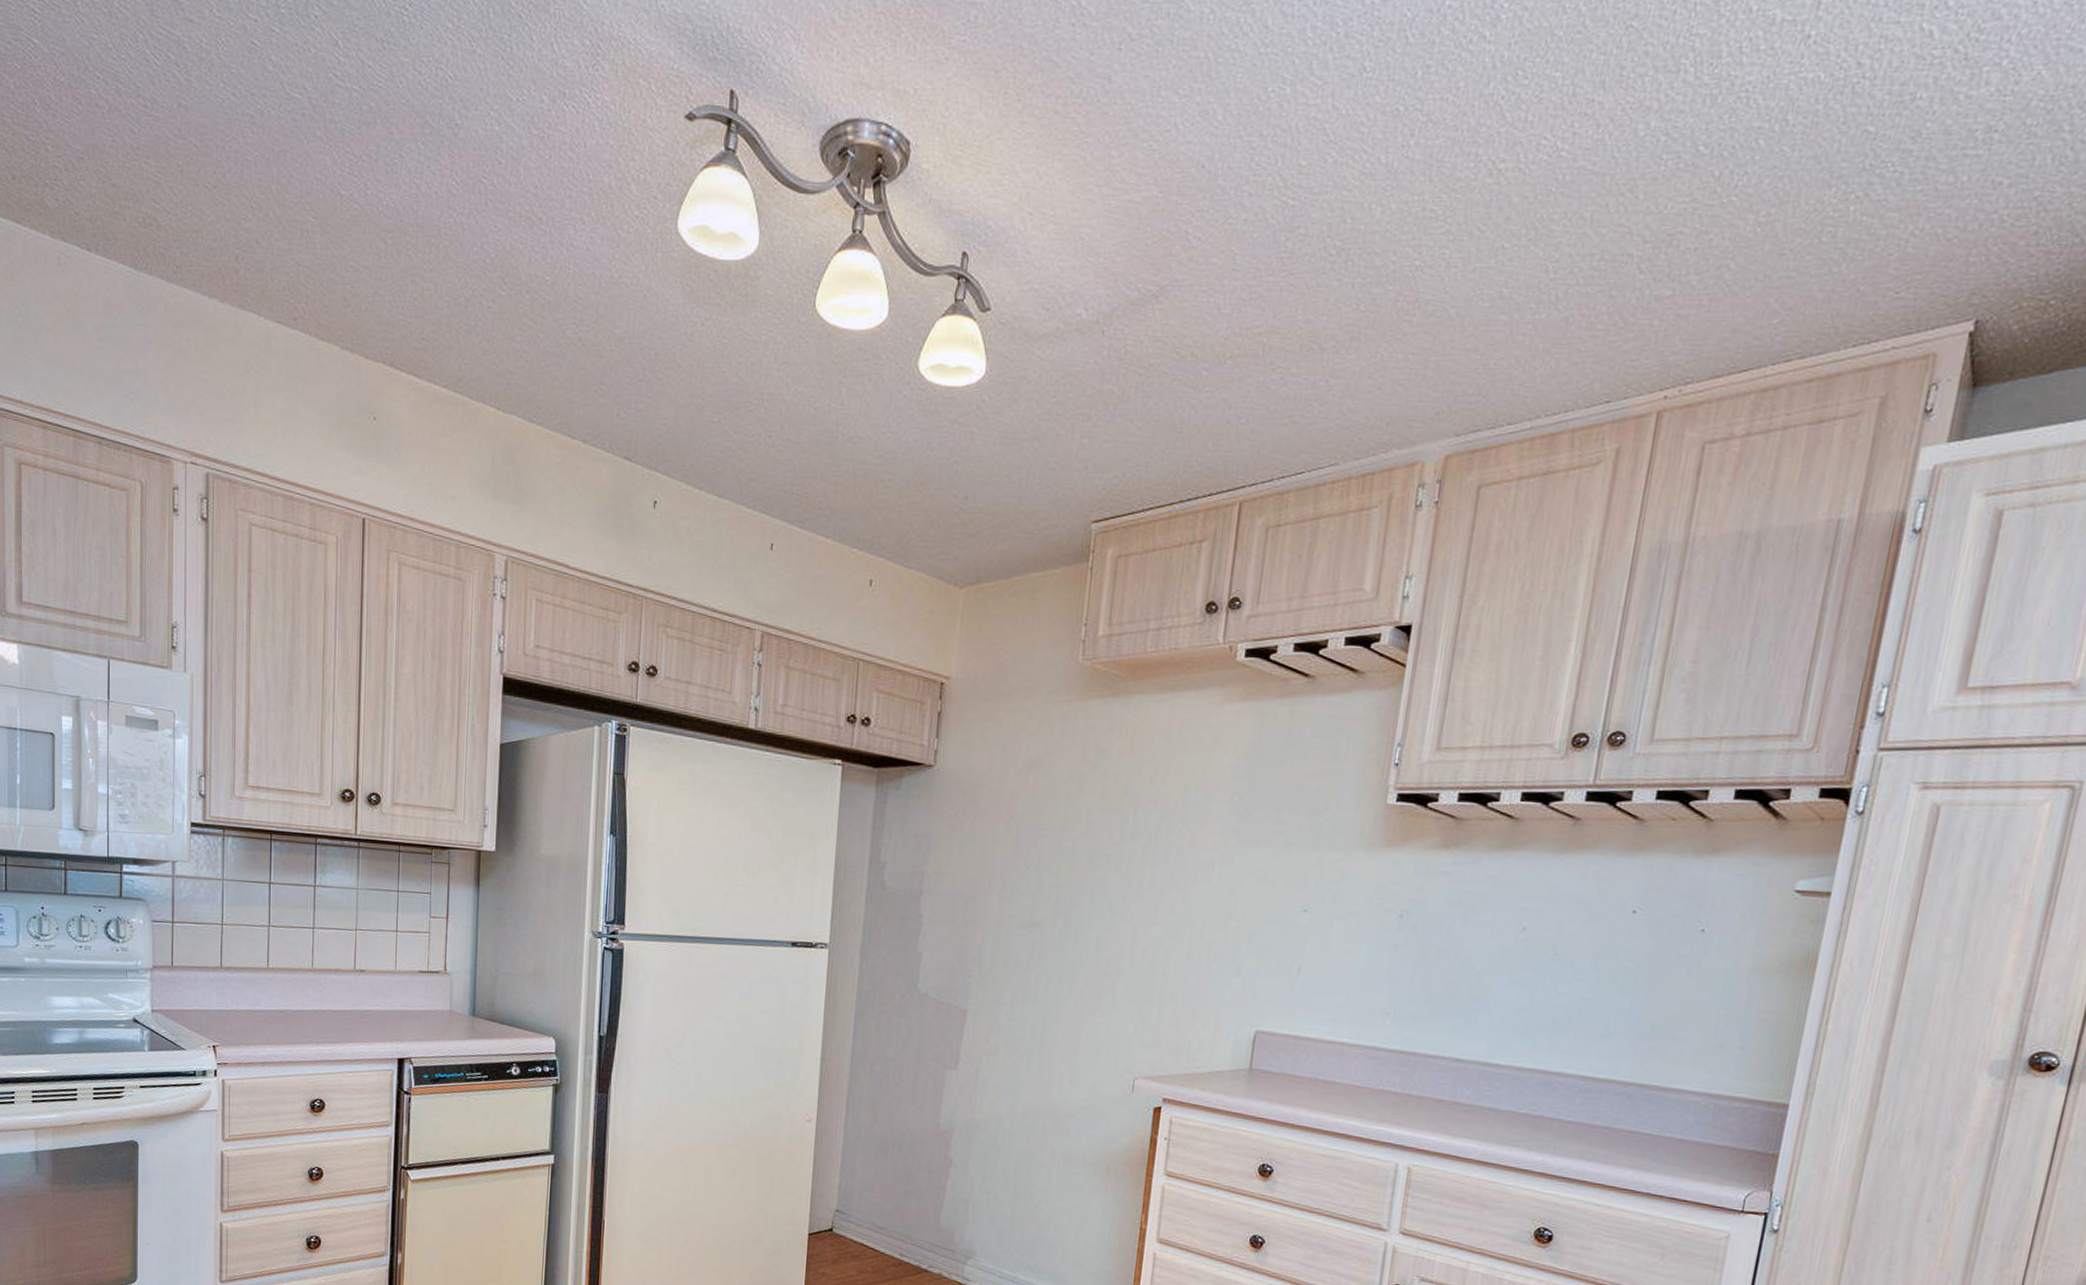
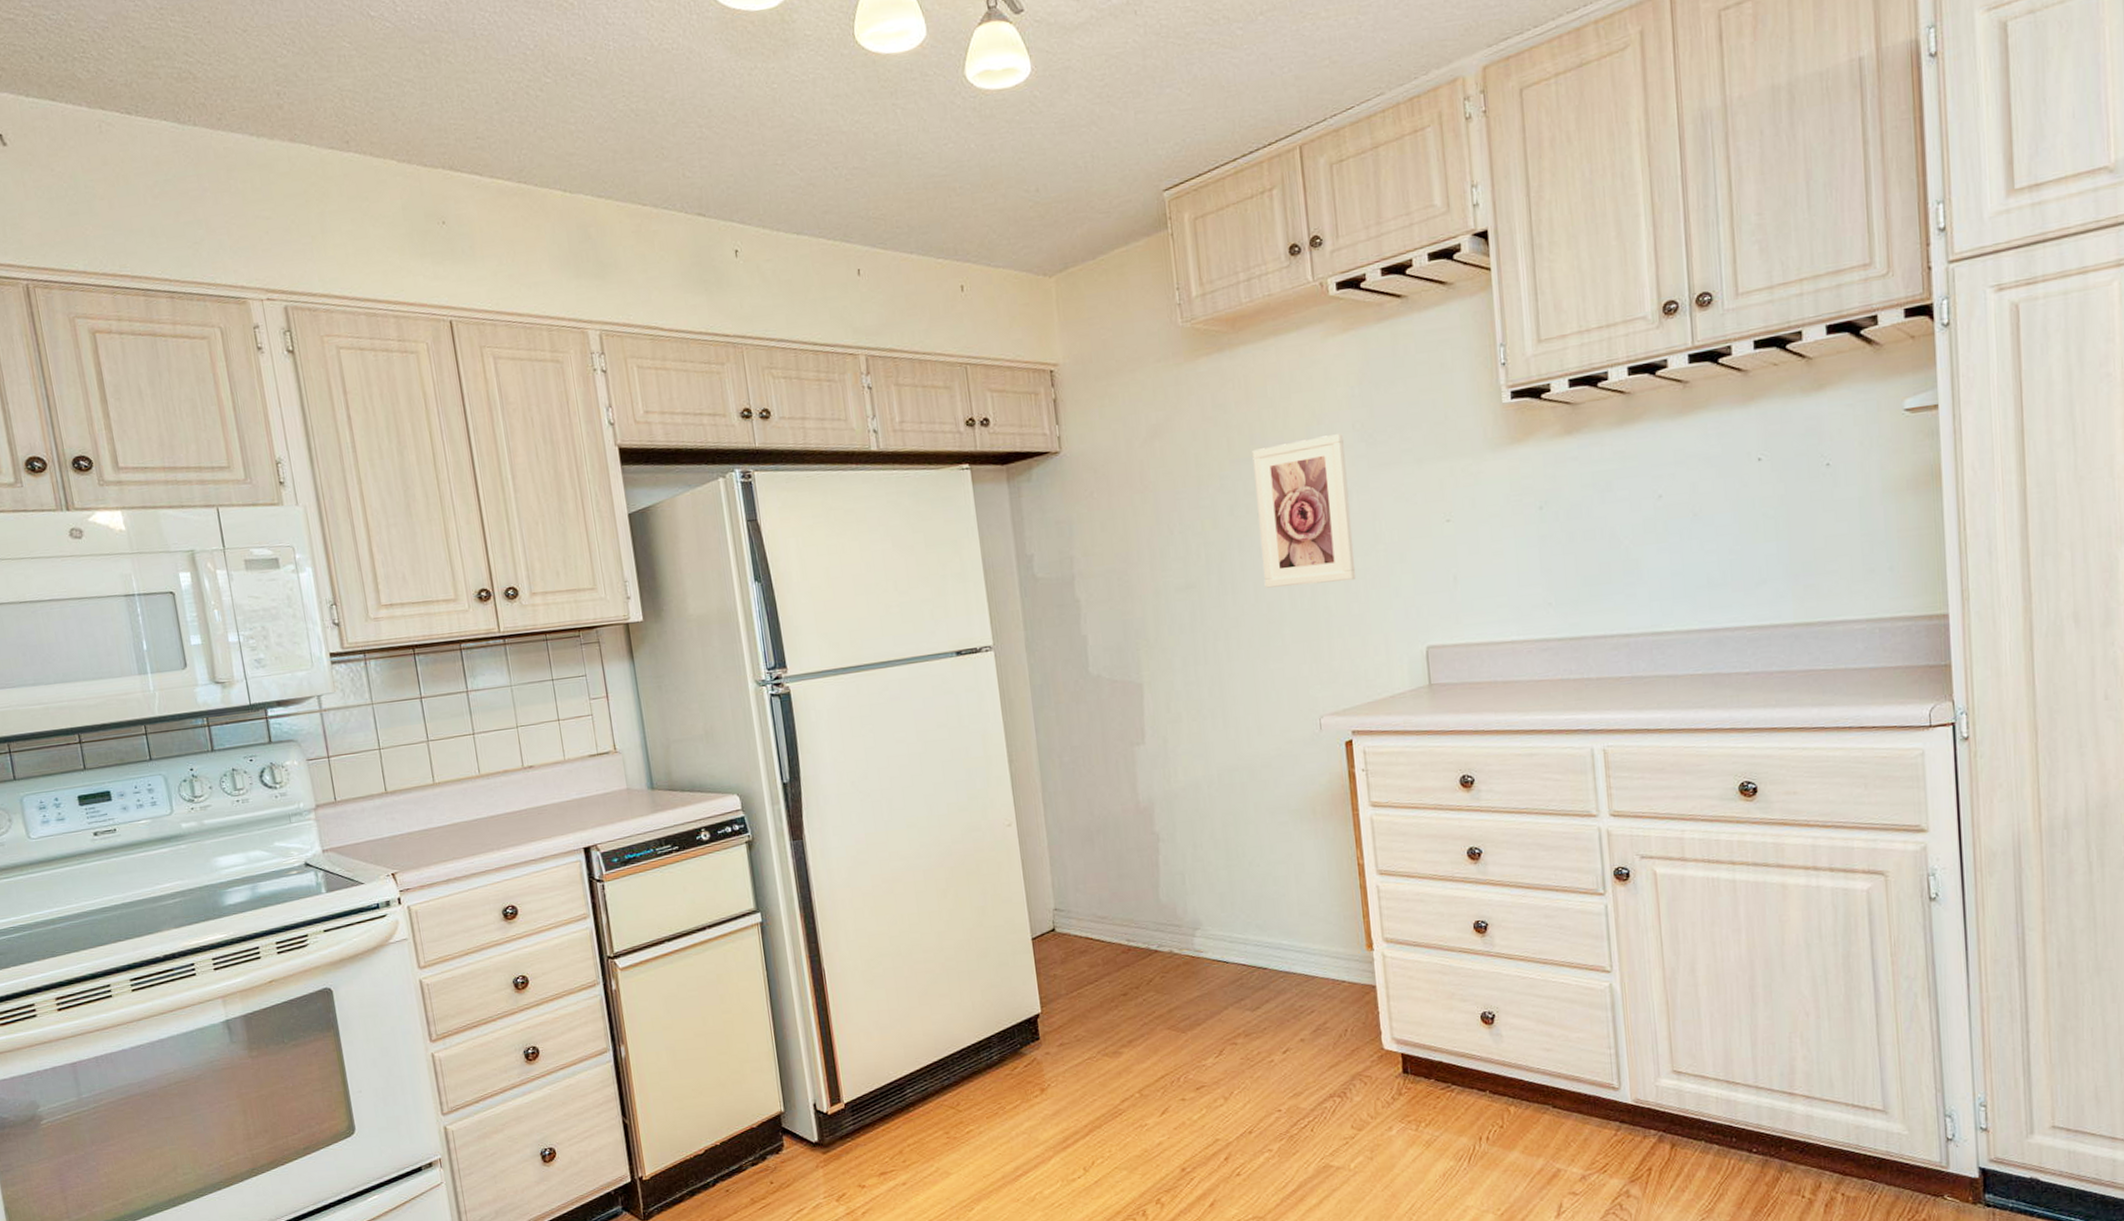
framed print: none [1108,801,1219,951] -> present [1252,434,1357,588]

